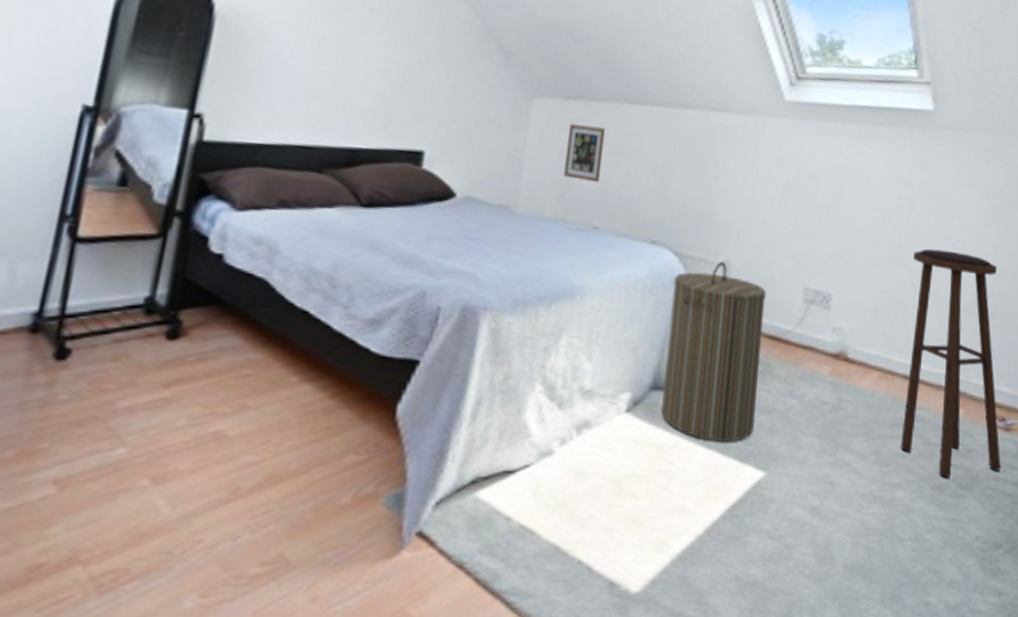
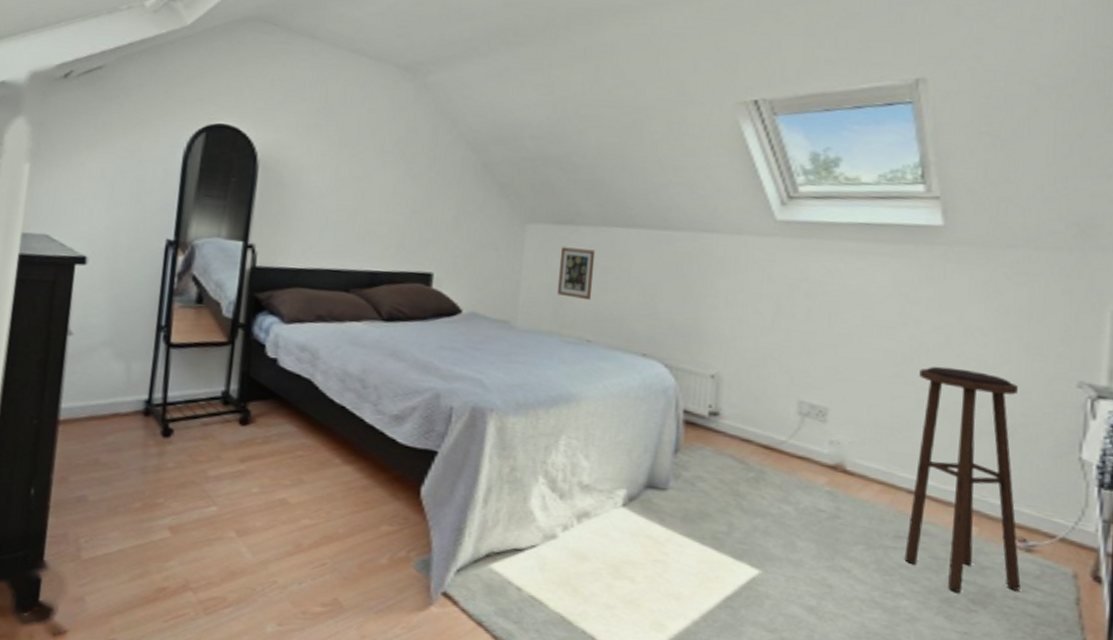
laundry hamper: present [660,261,766,443] -> none [655,374,759,541]

